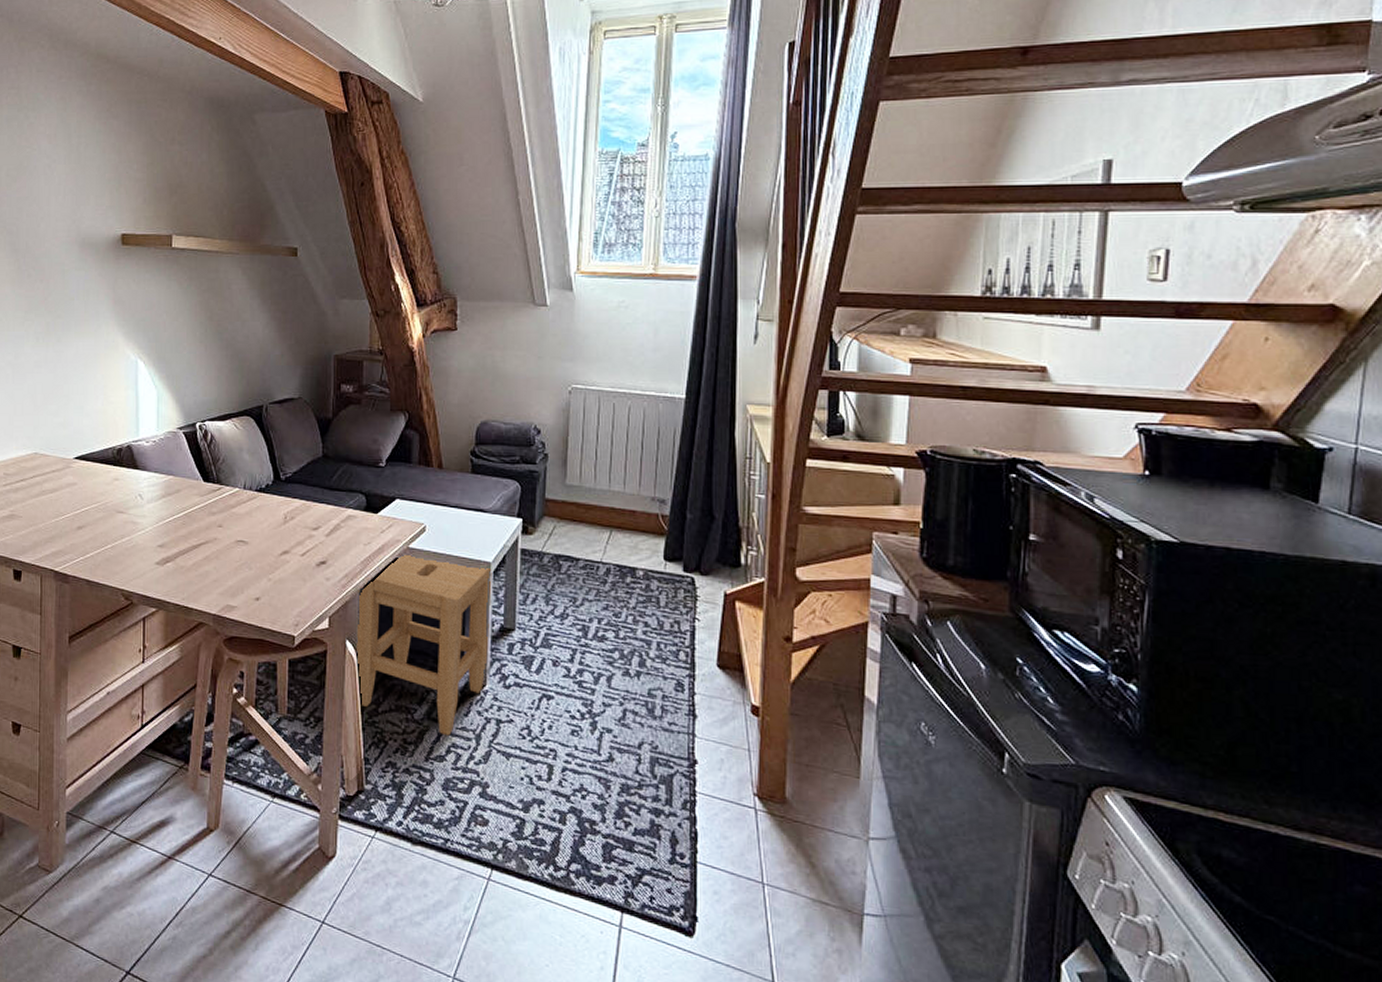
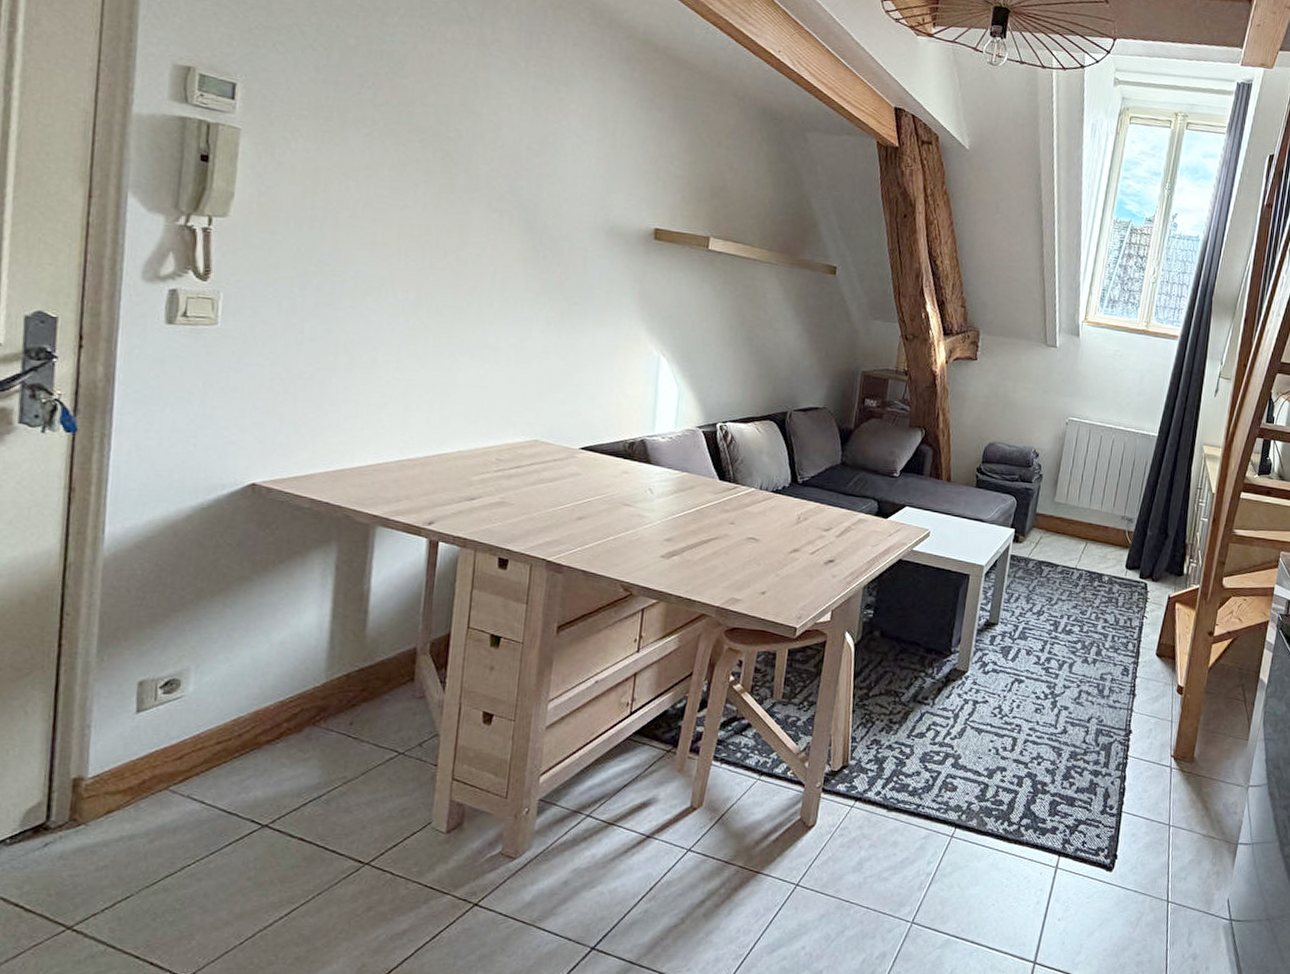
stool: present [355,555,492,736] -> none [852,557,984,716]

